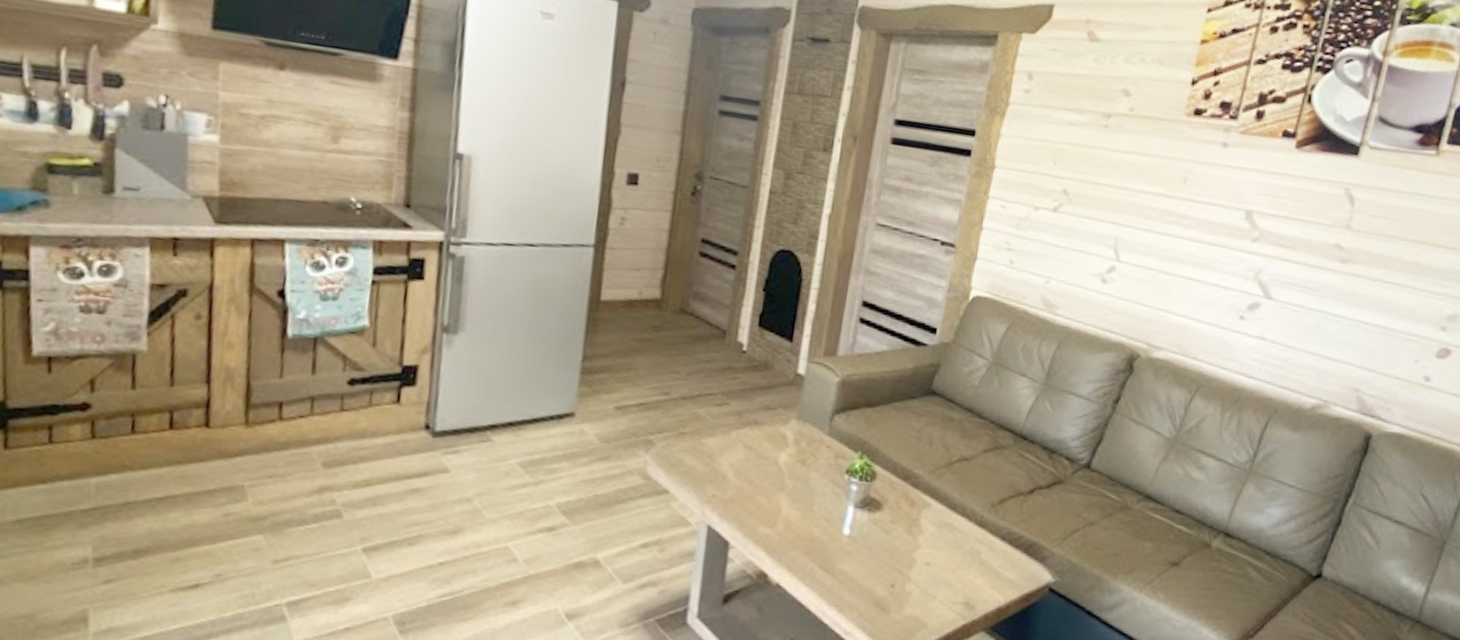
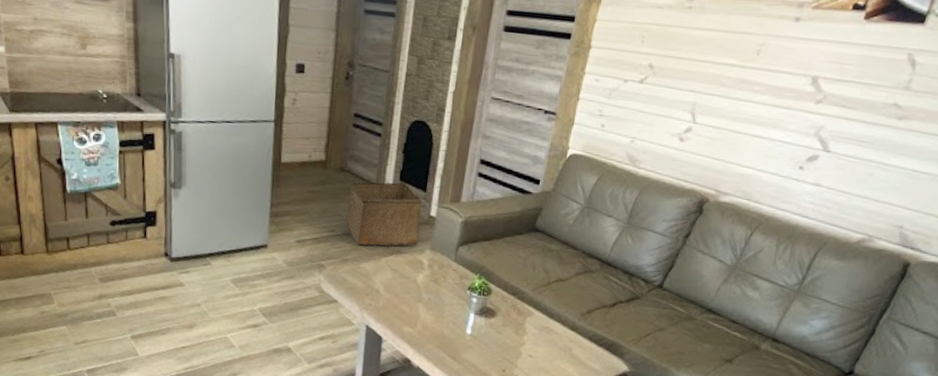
storage bin: none [686,328,787,415] -> present [346,182,422,247]

